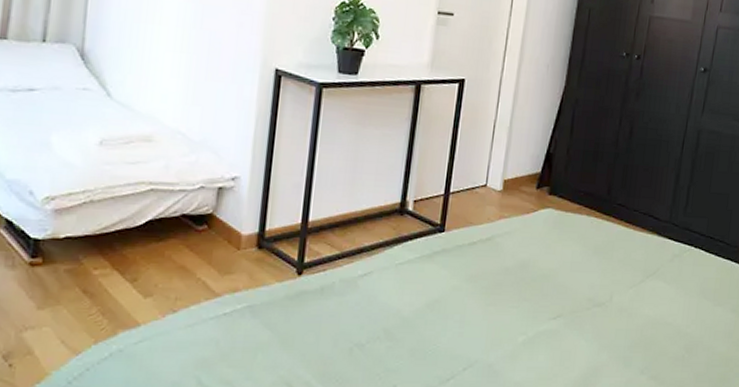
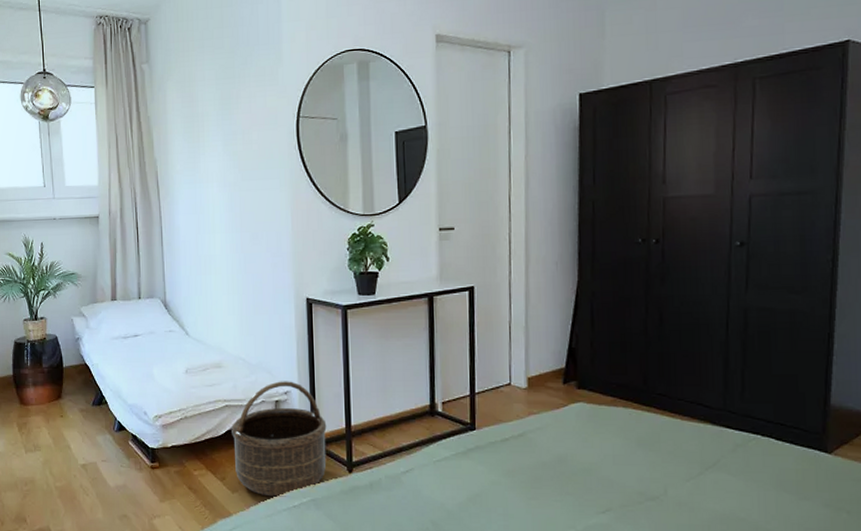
basket: none [152,164,279,303] -> present [232,381,327,497]

